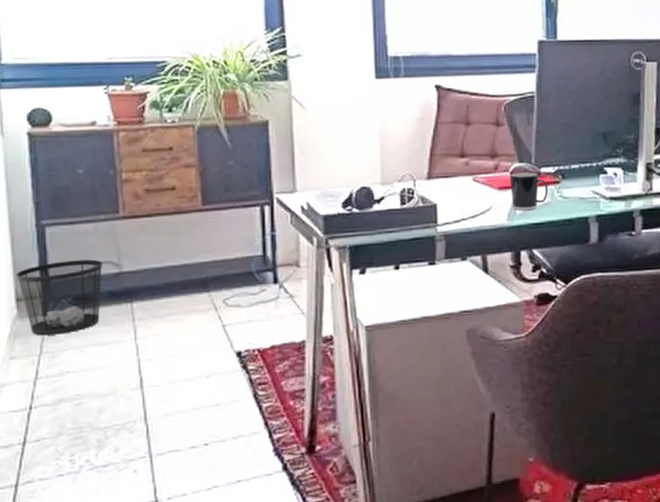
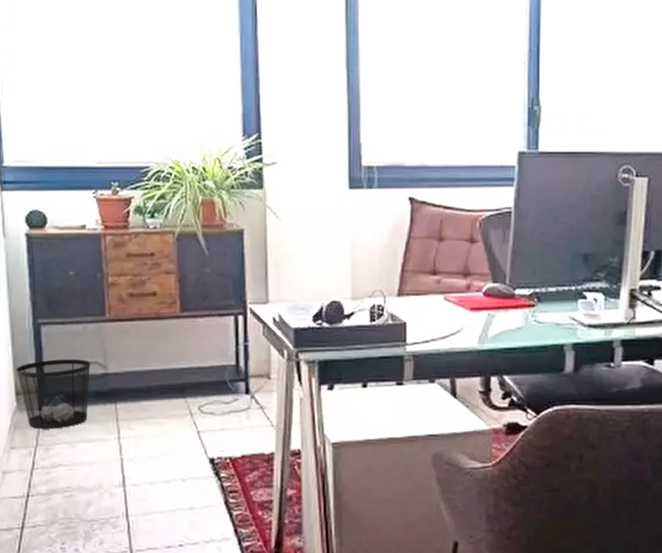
mug: present [509,172,548,210] -> none [482,294,522,333]

